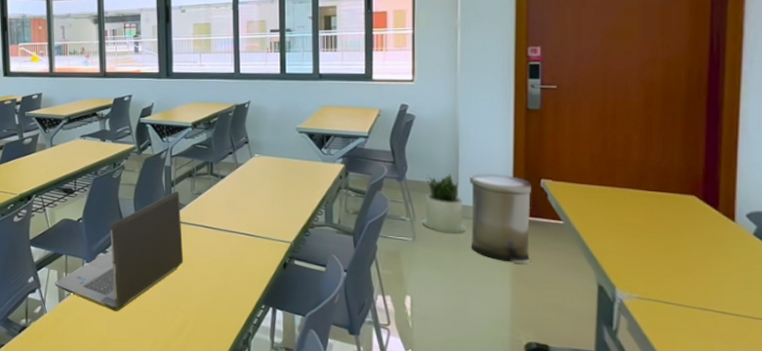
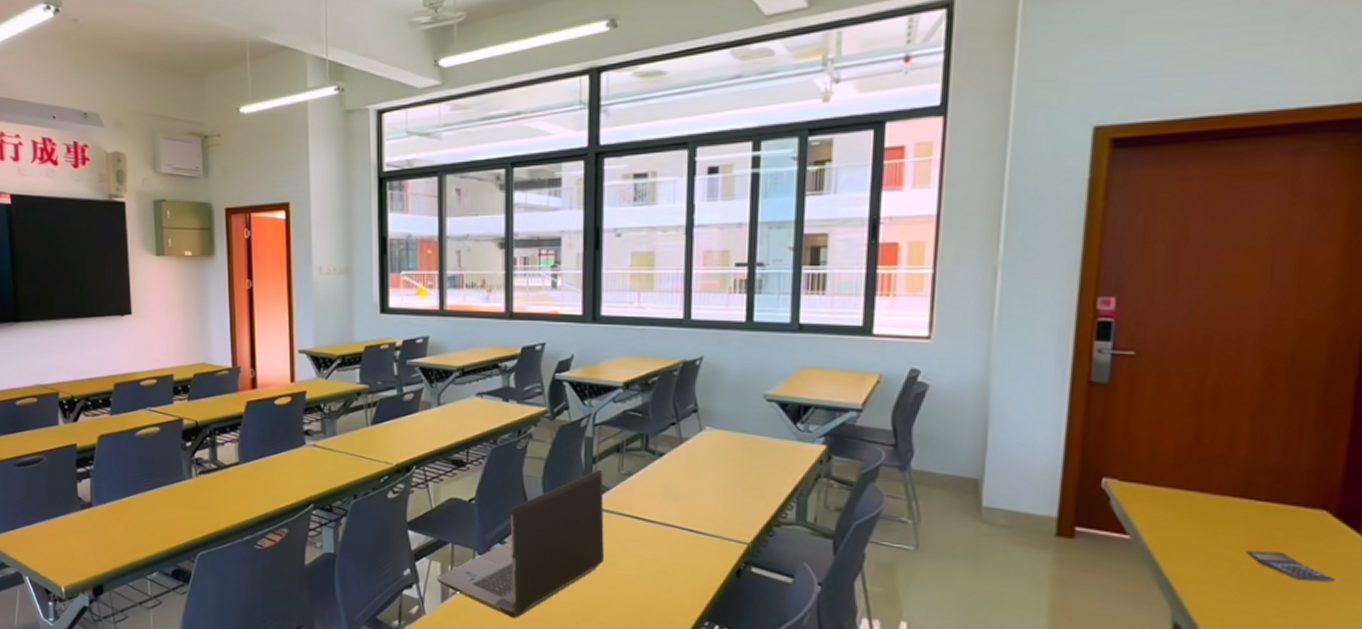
planter: present [422,174,466,233] -> none [930,463,991,544]
pedal bin: present [470,174,531,264] -> none [996,466,1087,589]
calculator: none [643,228,705,247] -> present [1245,550,1335,582]

